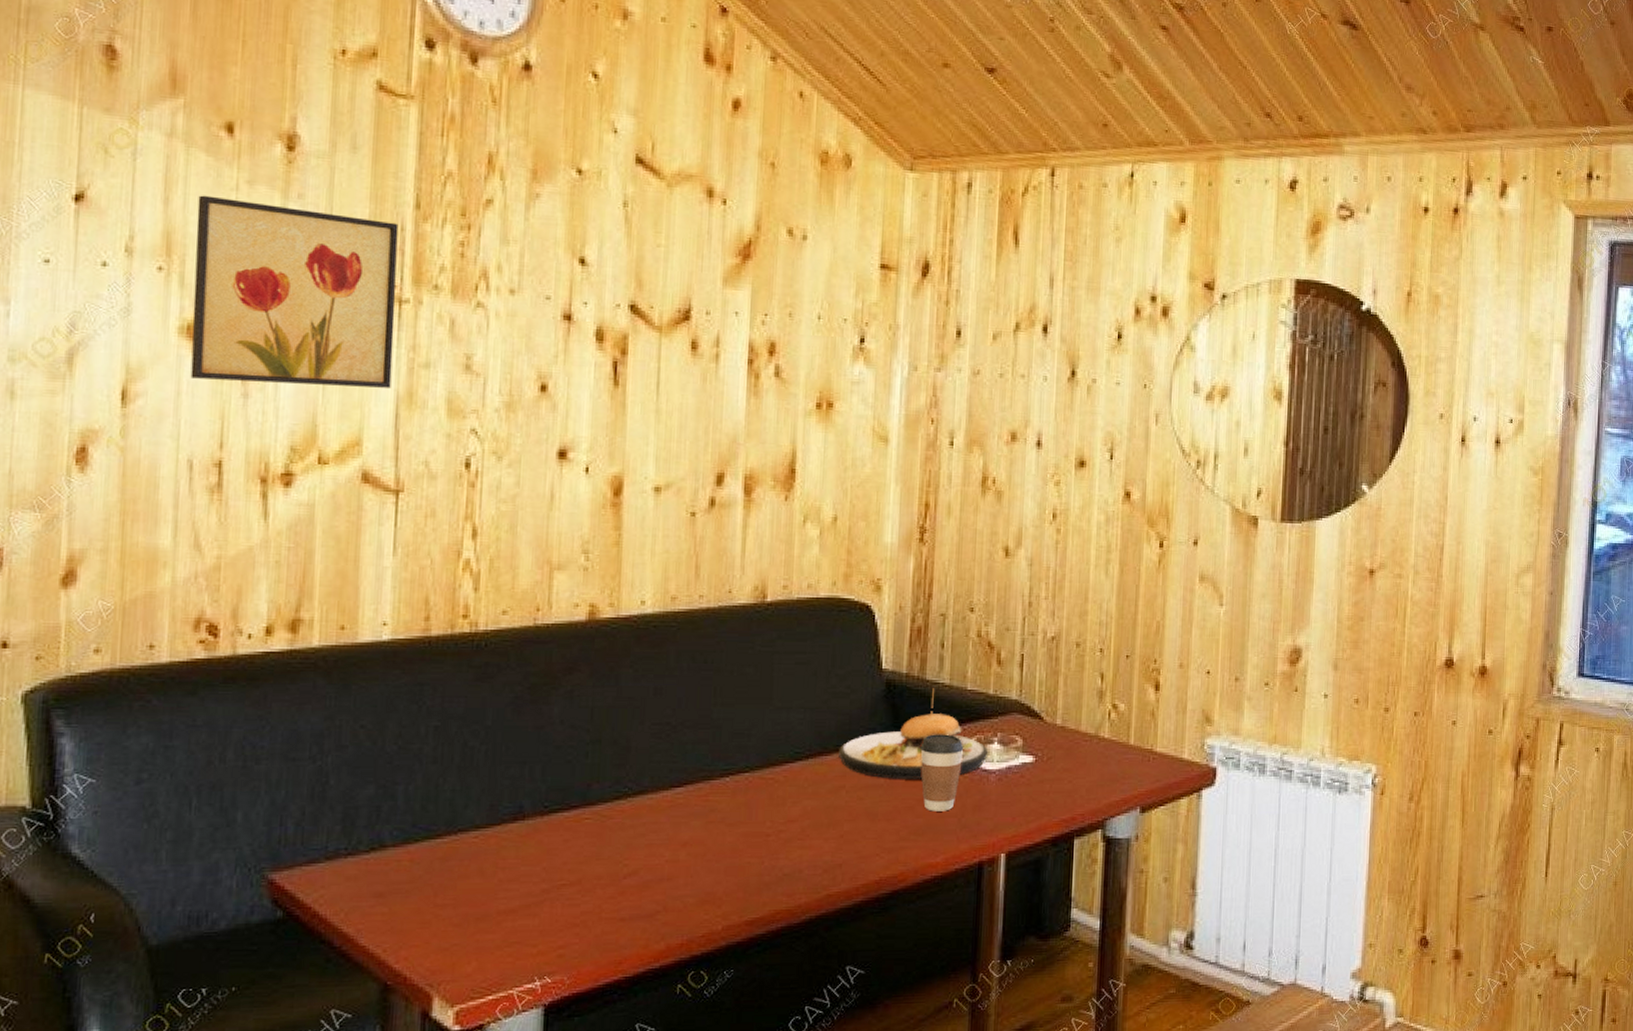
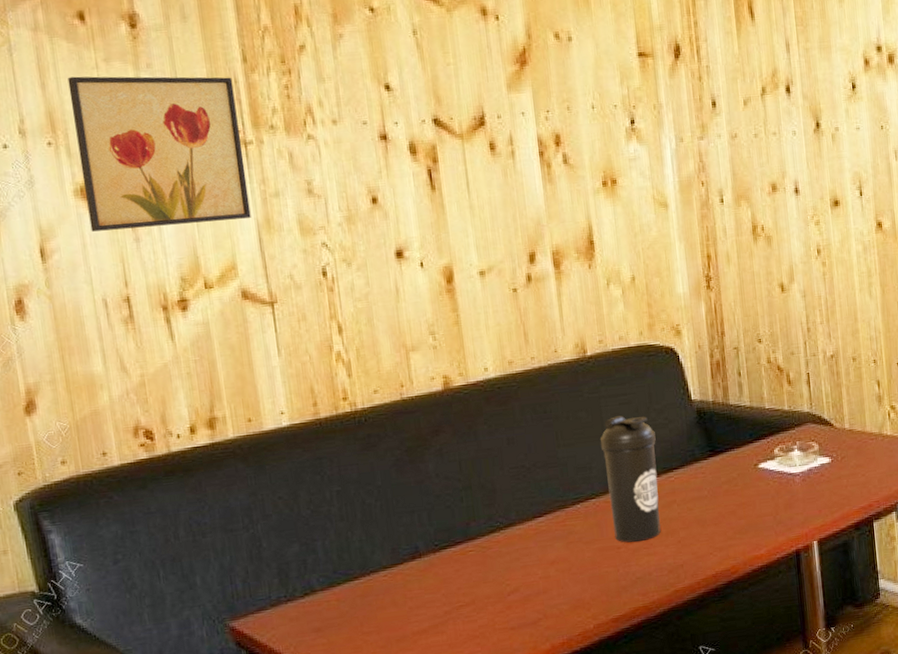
water bottle: none [765,677,833,831] -> present [600,415,661,543]
plate: present [839,688,989,780] -> none [666,410,791,490]
coffee cup: present [920,733,964,812] -> none [733,447,770,513]

